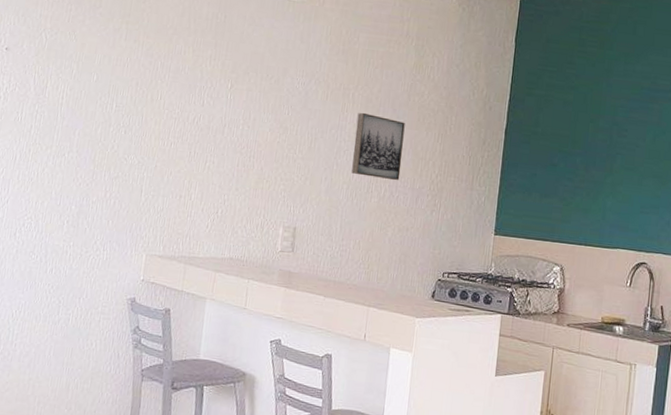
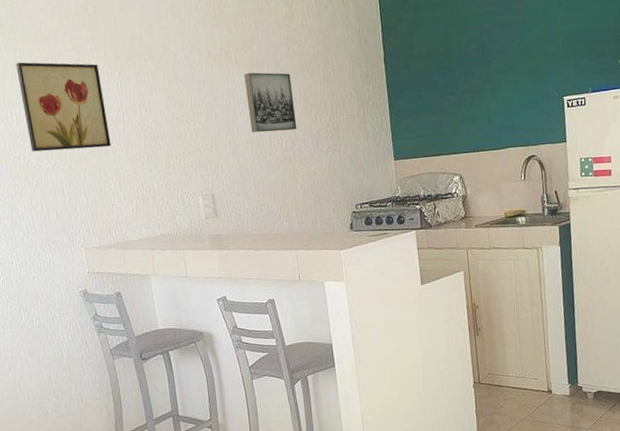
wall art: none [121,53,213,156] -> present [15,62,111,152]

